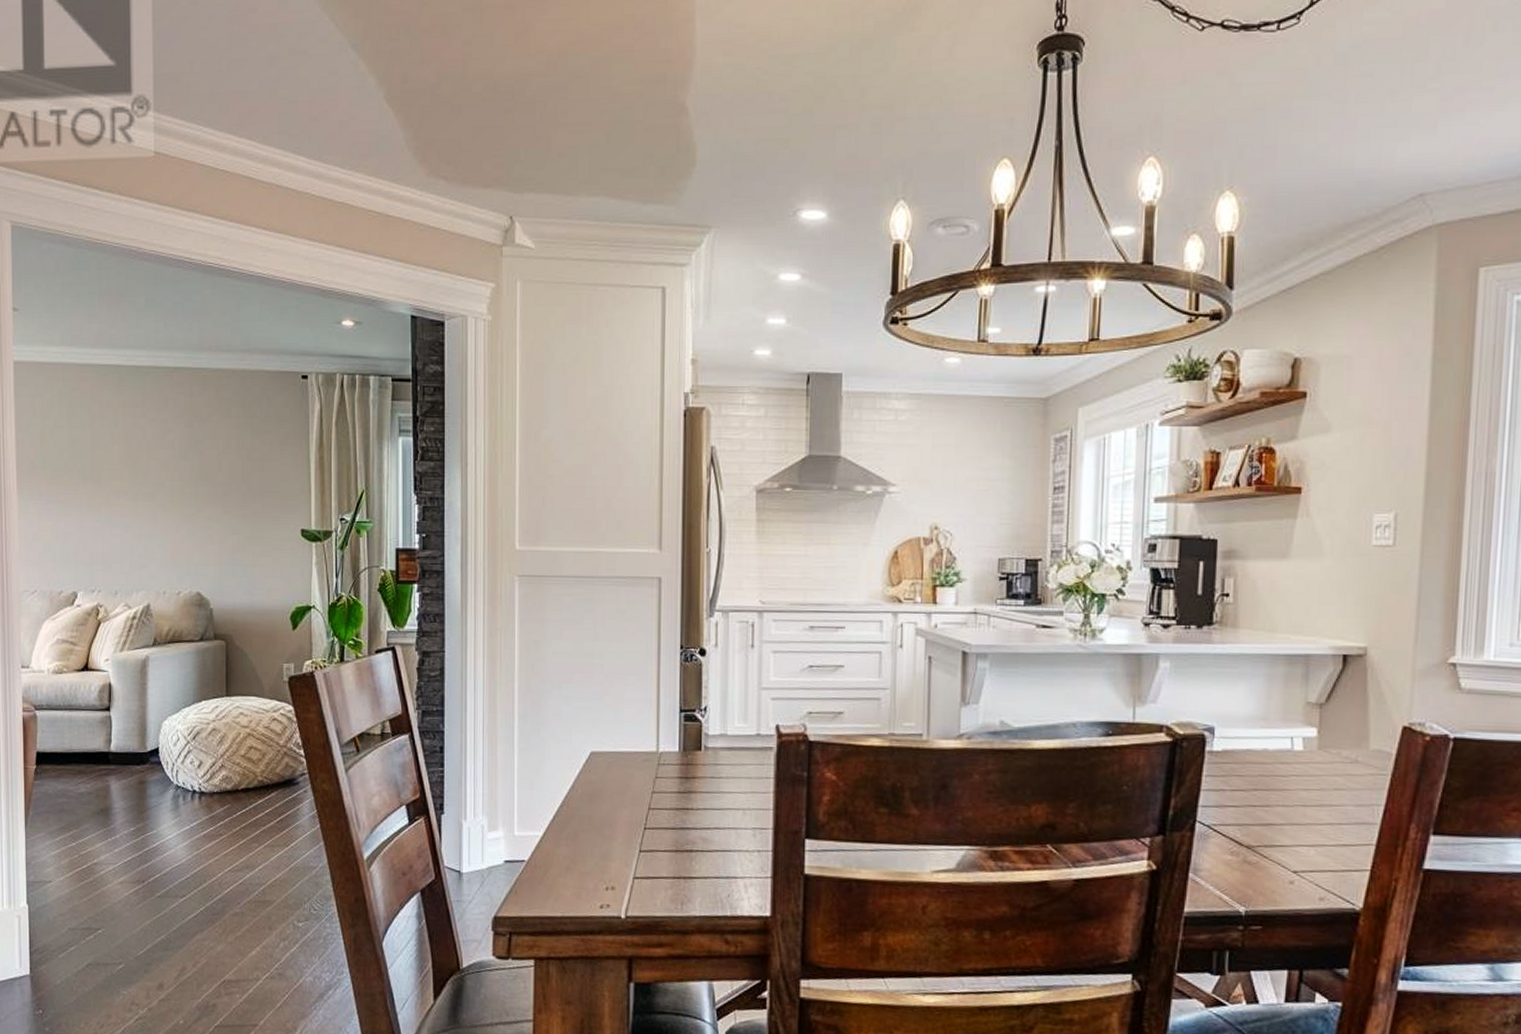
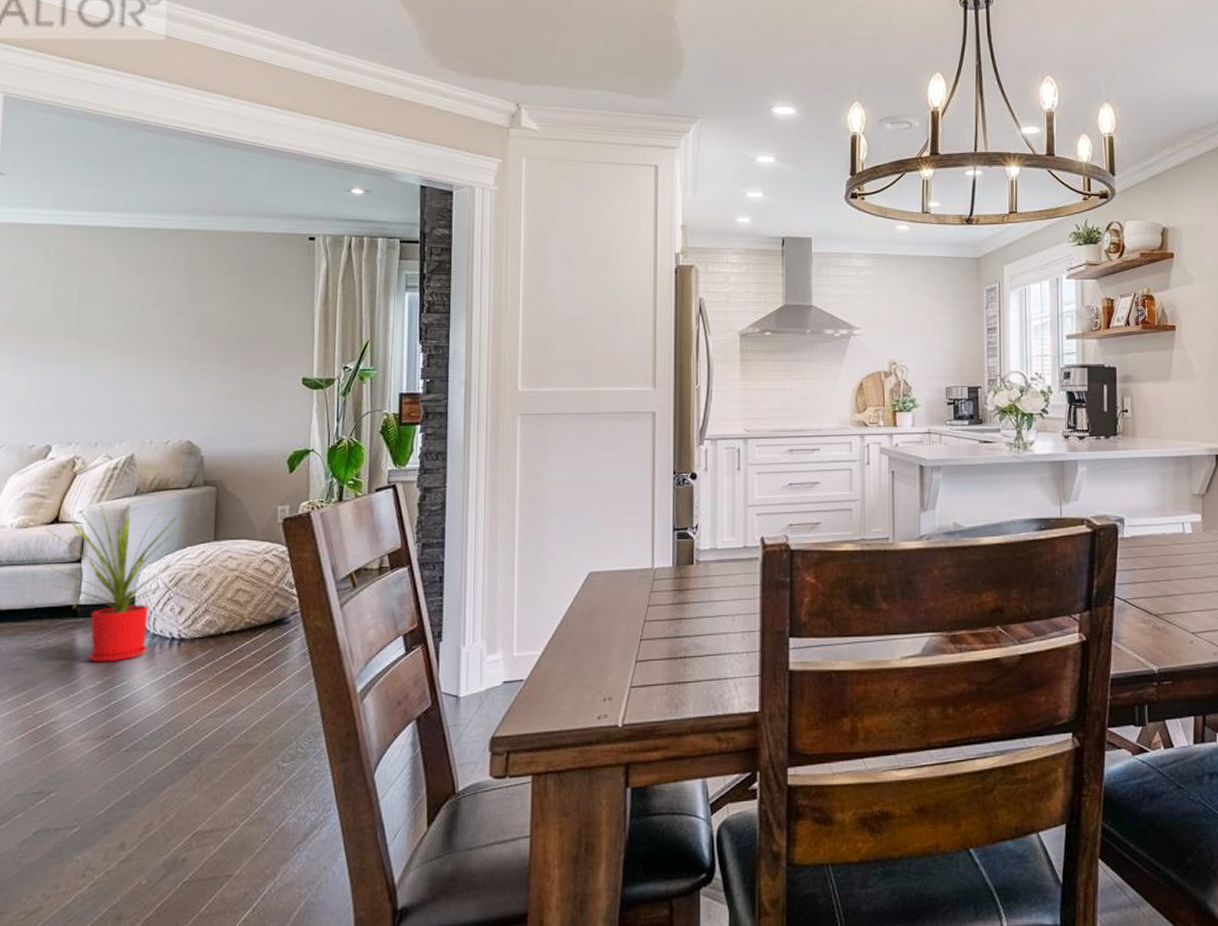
house plant: none [67,655,203,810] -> present [31,502,187,663]

